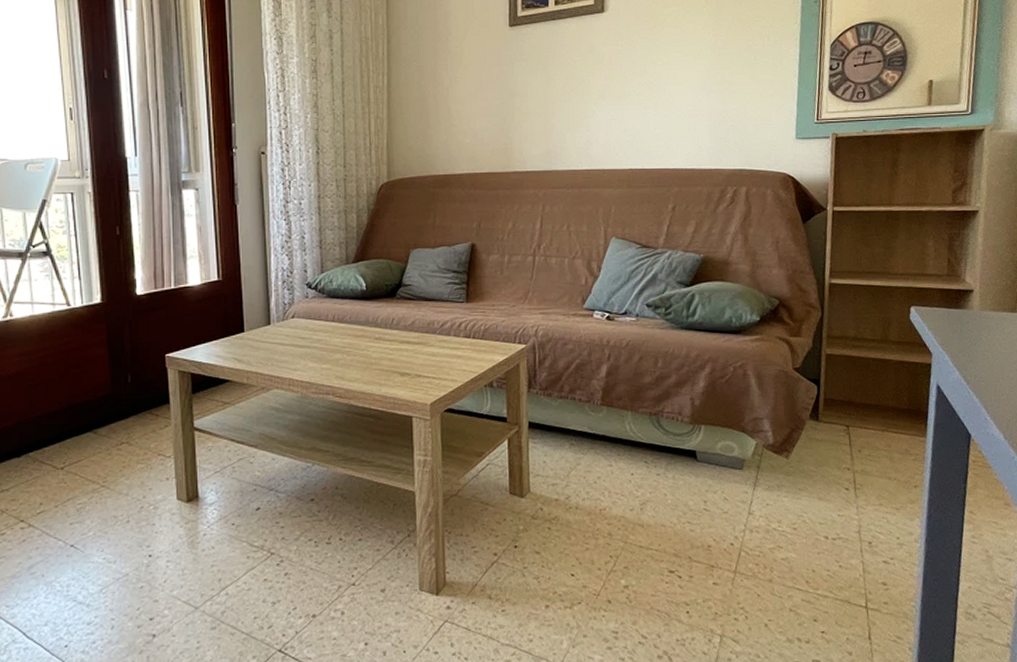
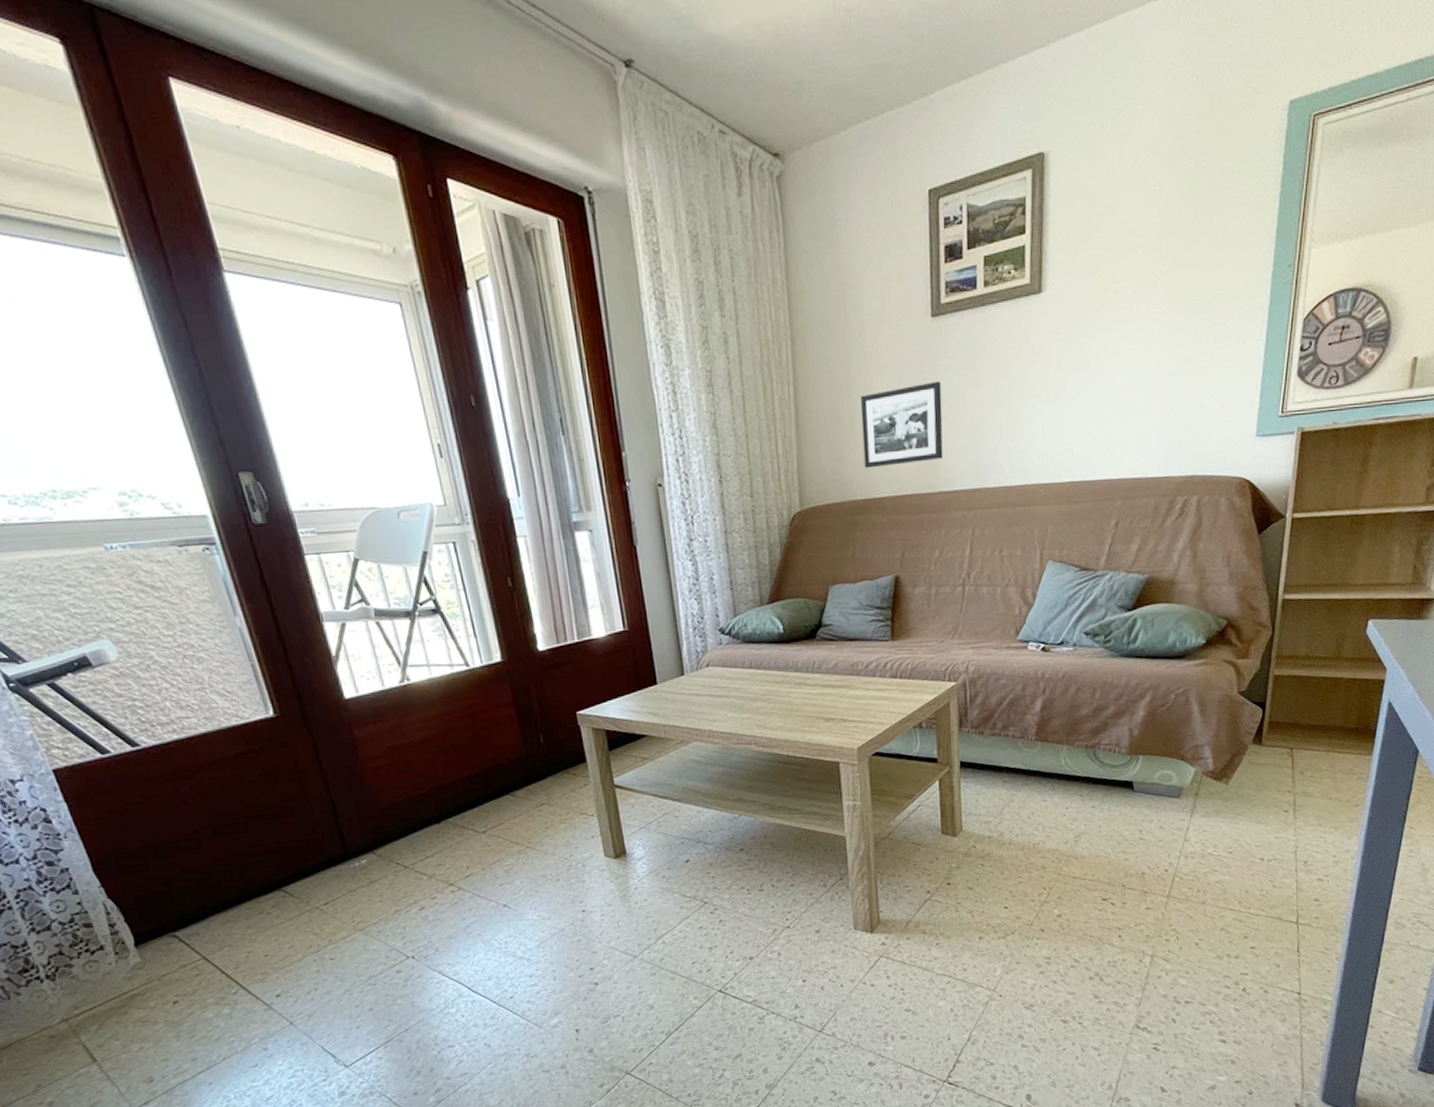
picture frame: none [445,79,517,148] -> present [860,381,943,469]

